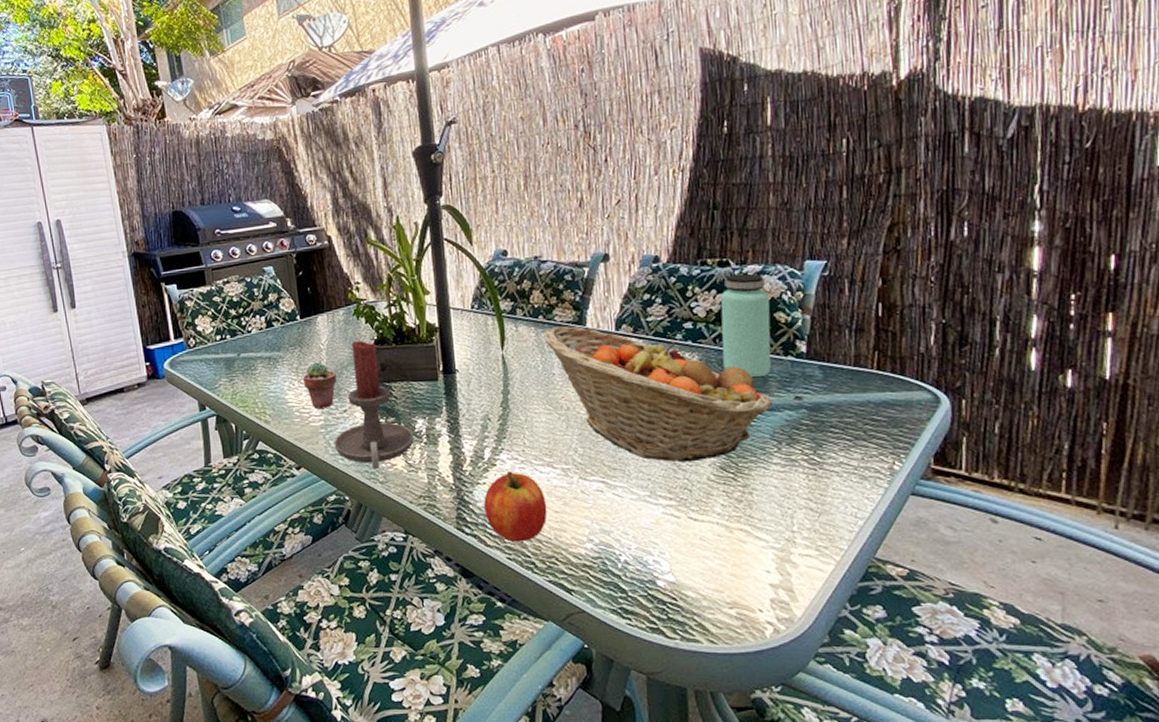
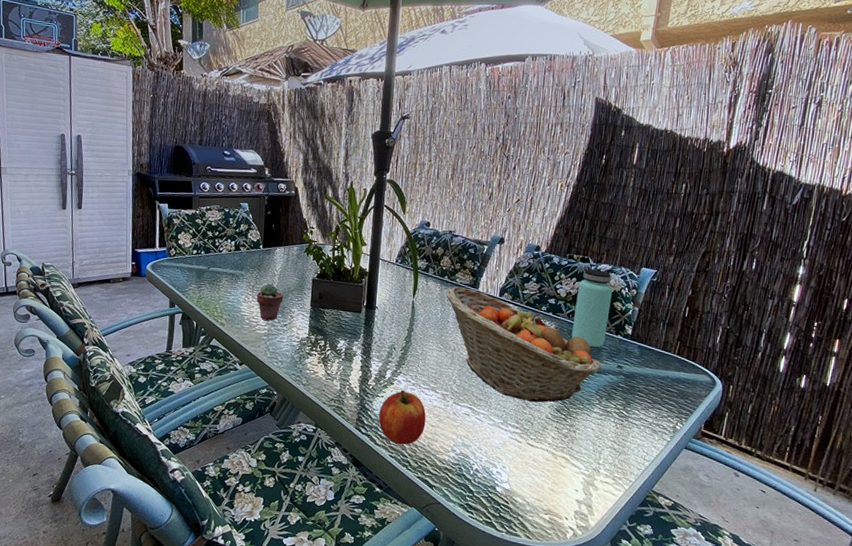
candle holder: present [334,341,414,469] -> none [272,272,335,373]

